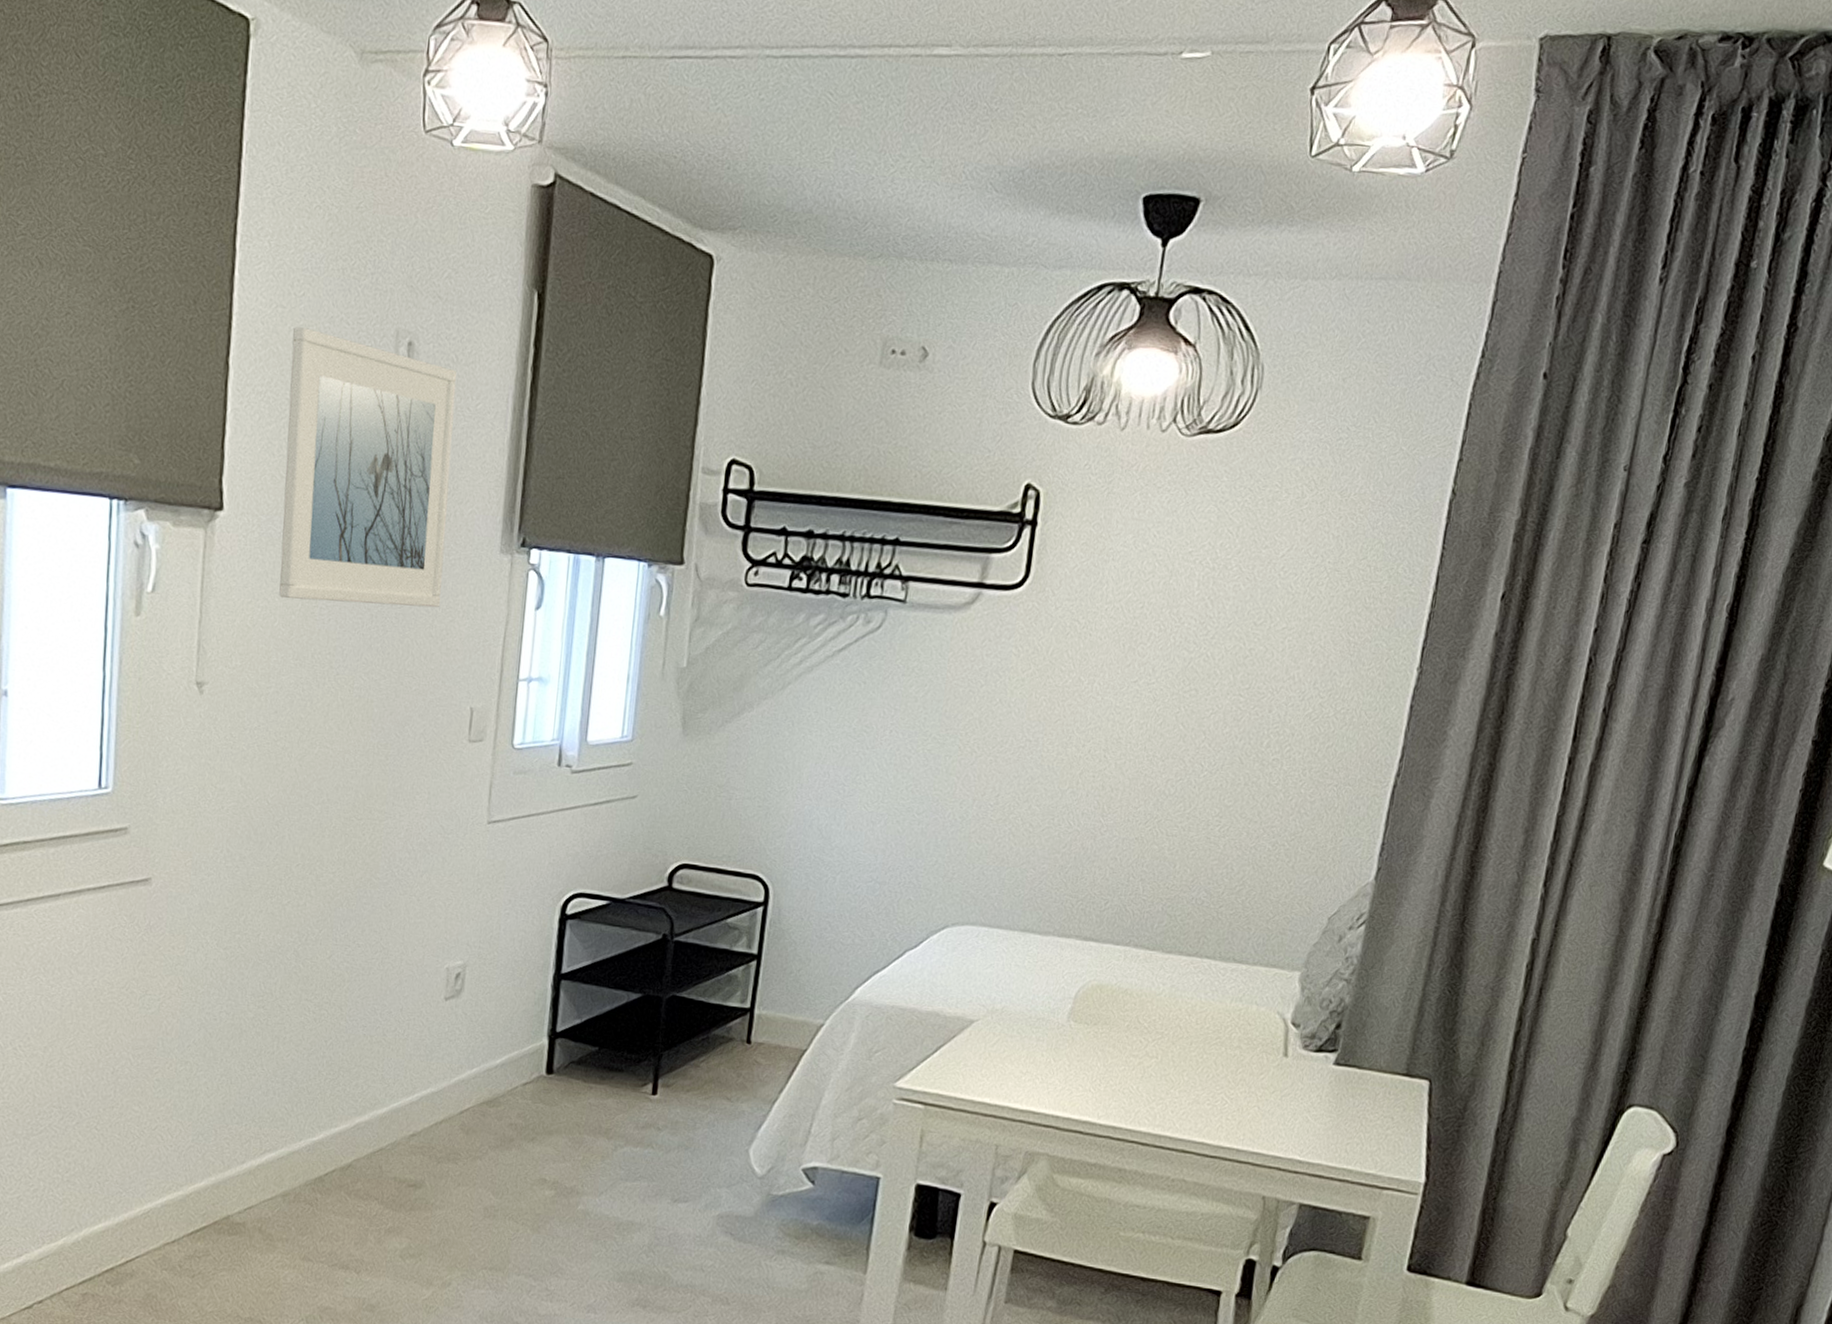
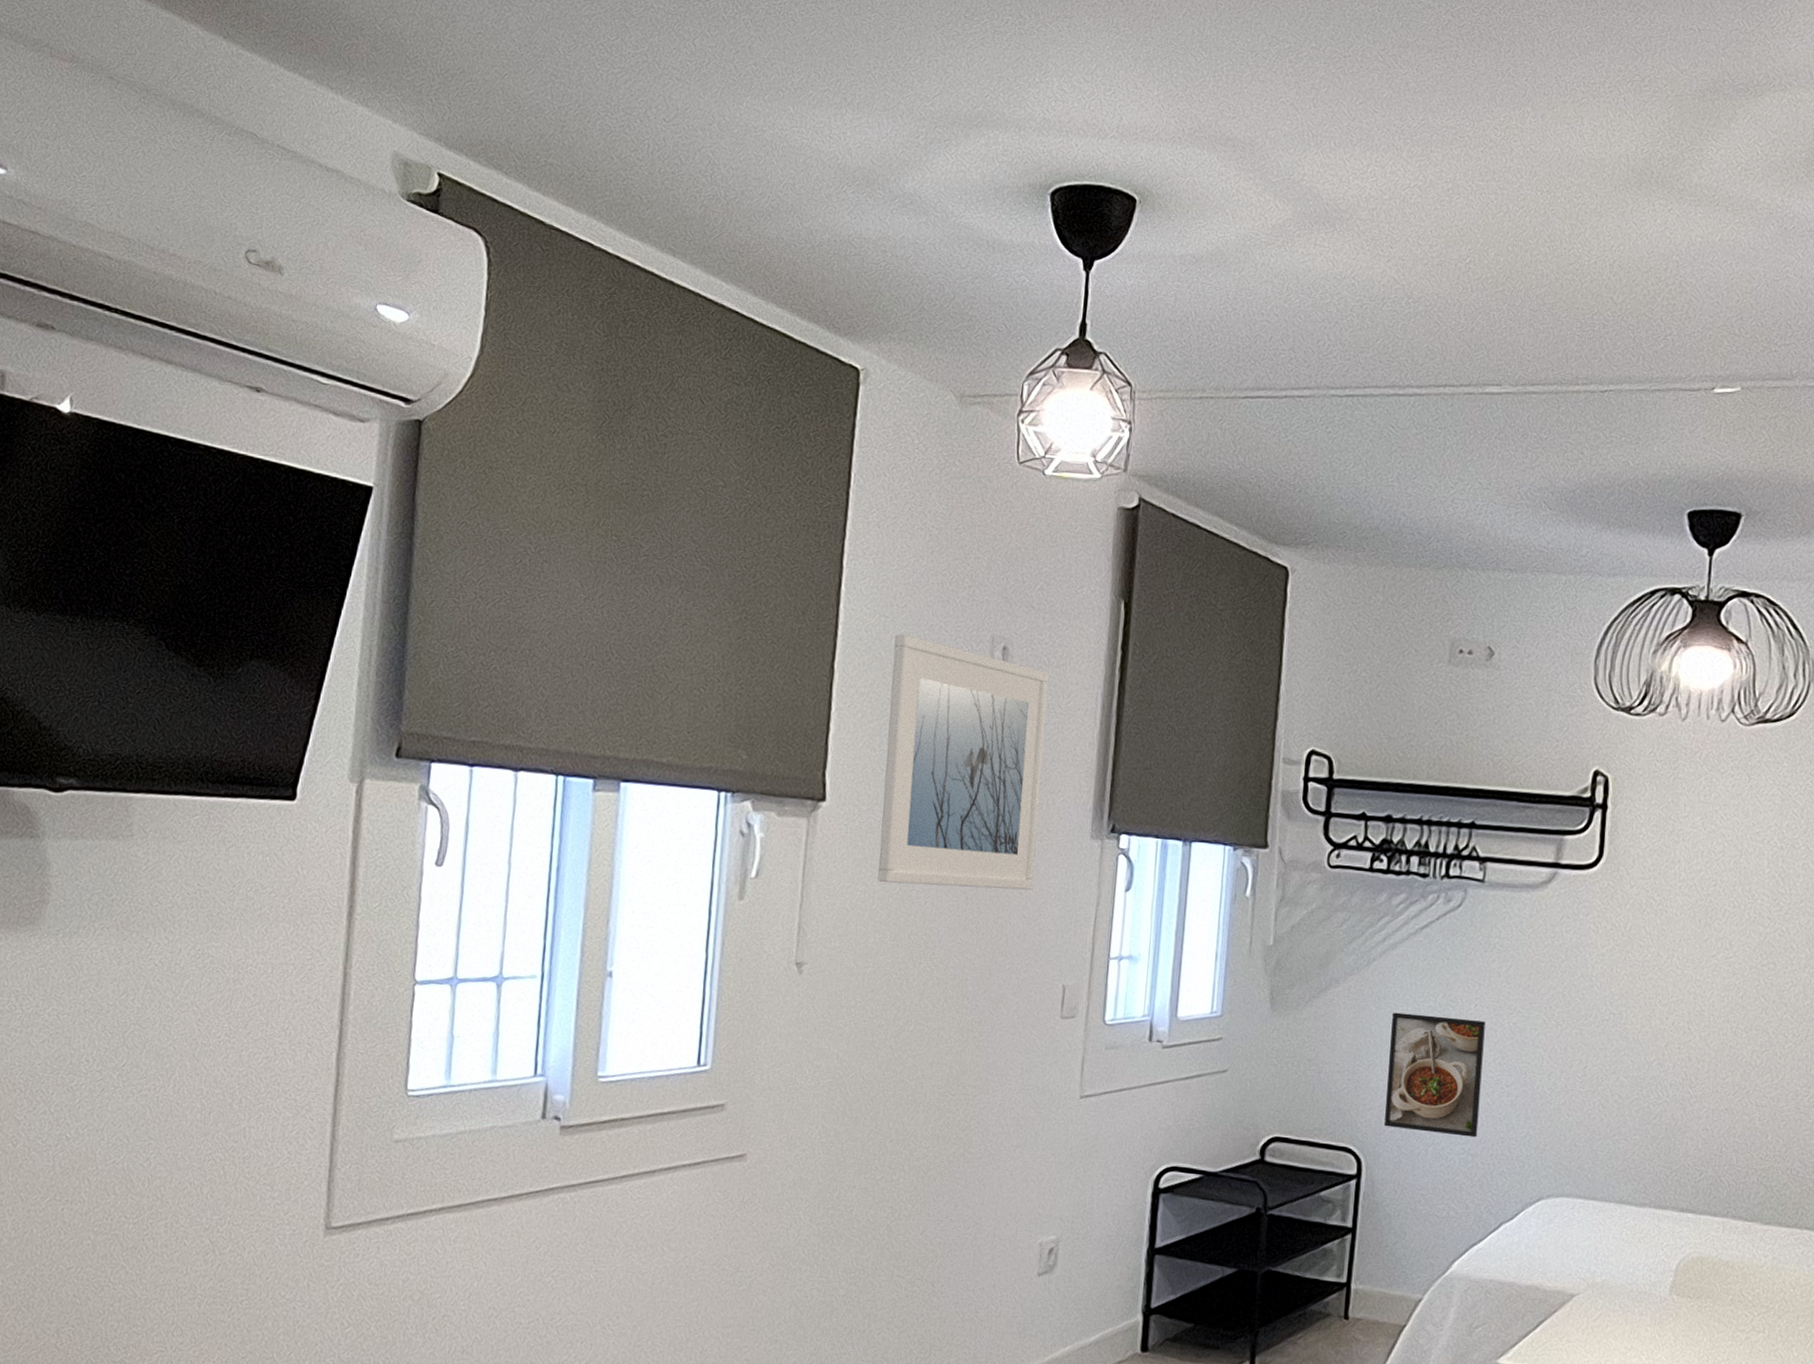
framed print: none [793,737,900,866] -> present [1384,1012,1485,1138]

